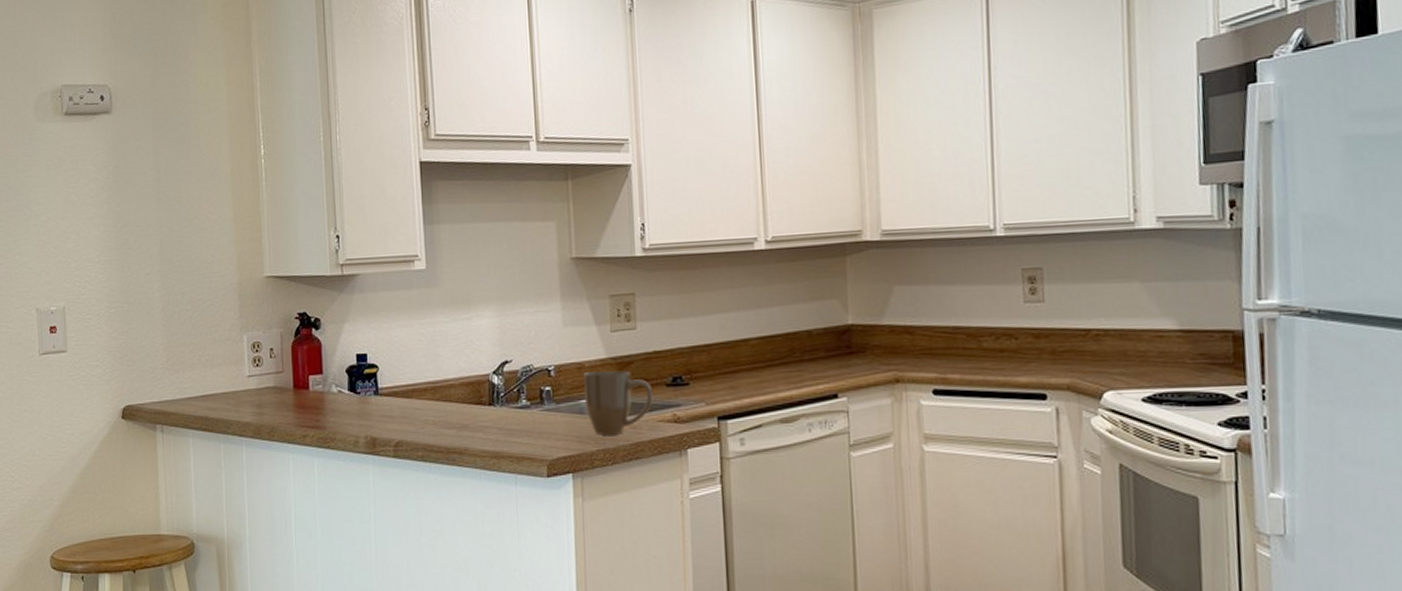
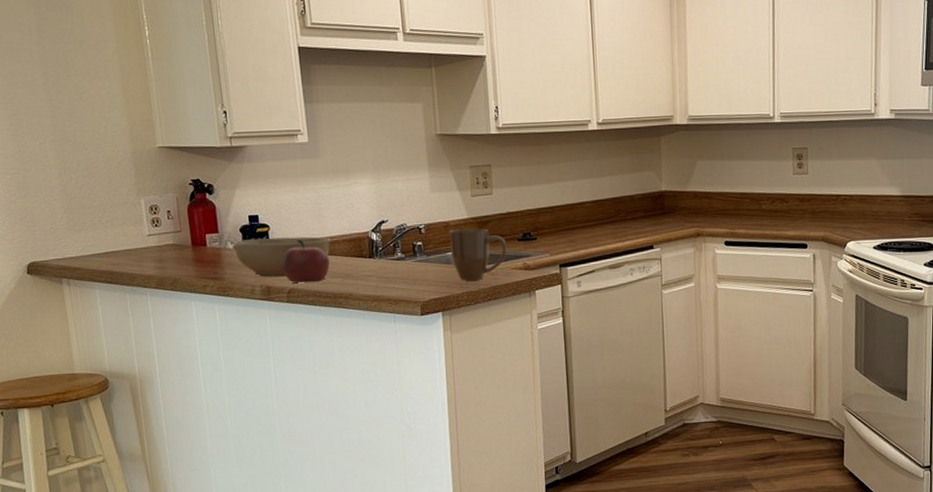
bowl: none [336,379,447,427] -> present [232,236,331,278]
fruit: none [389,382,444,435] -> present [281,239,330,284]

